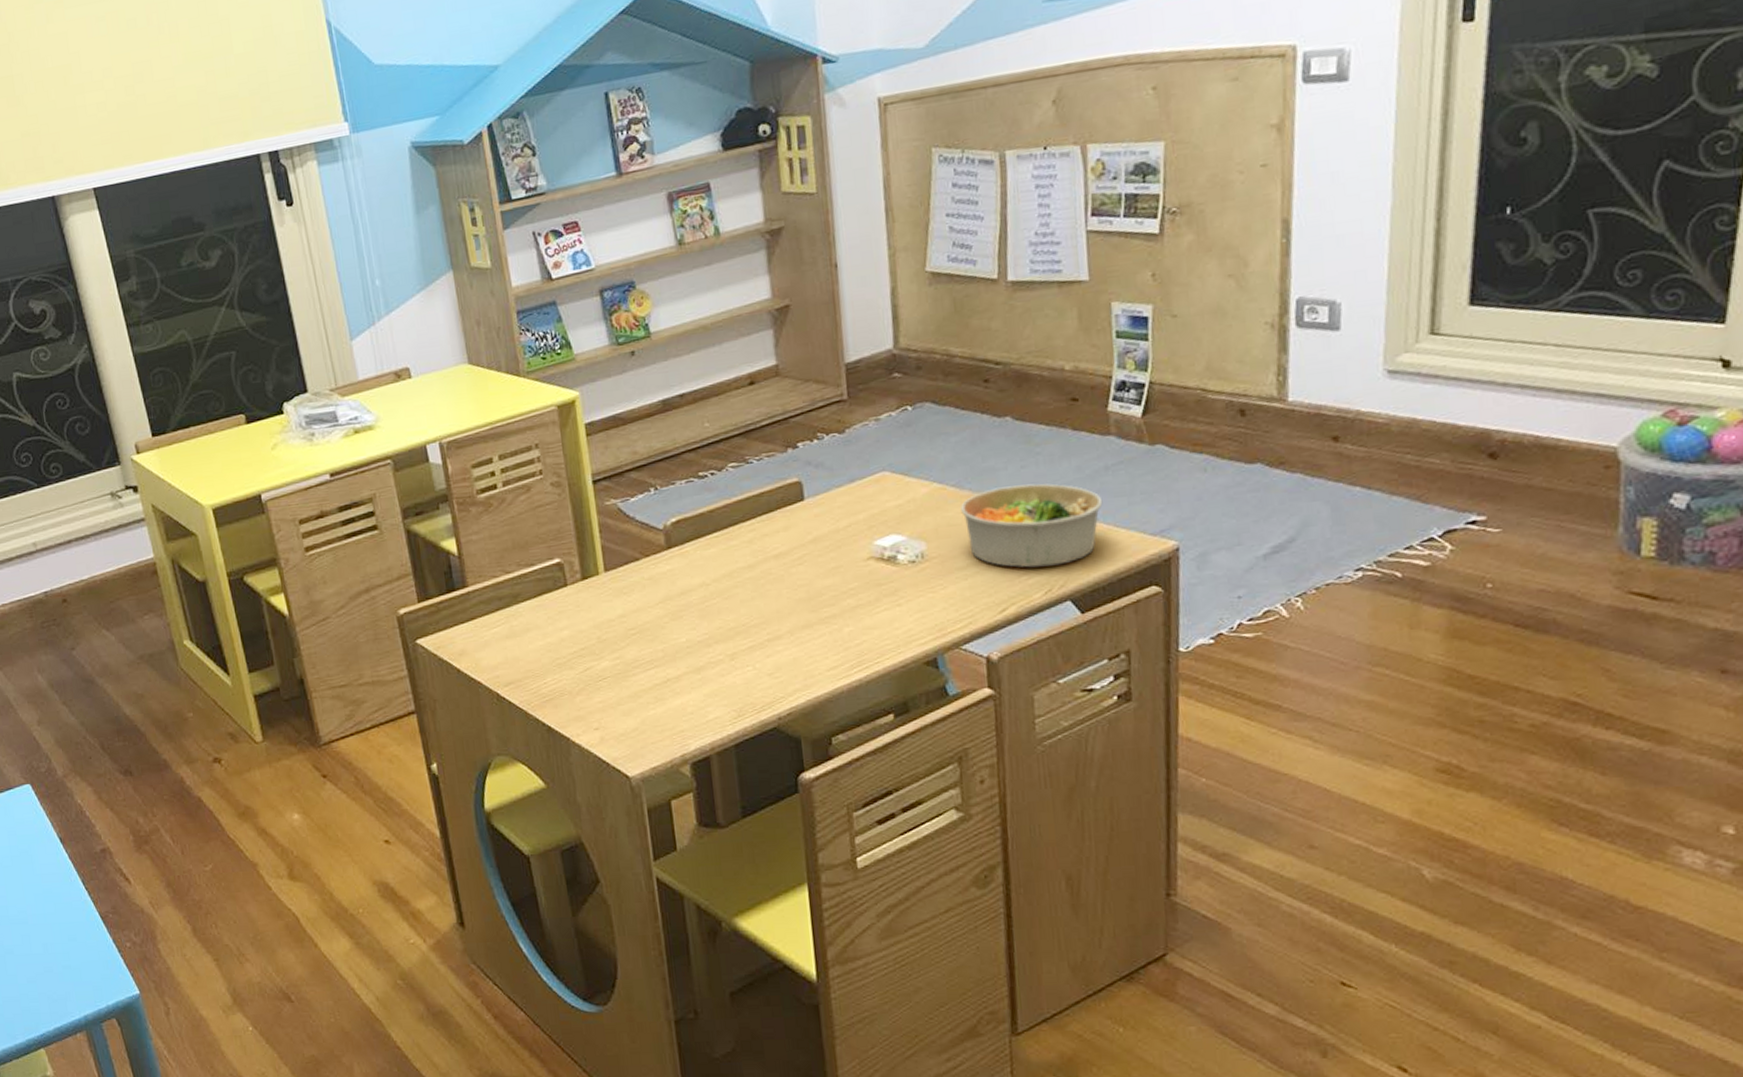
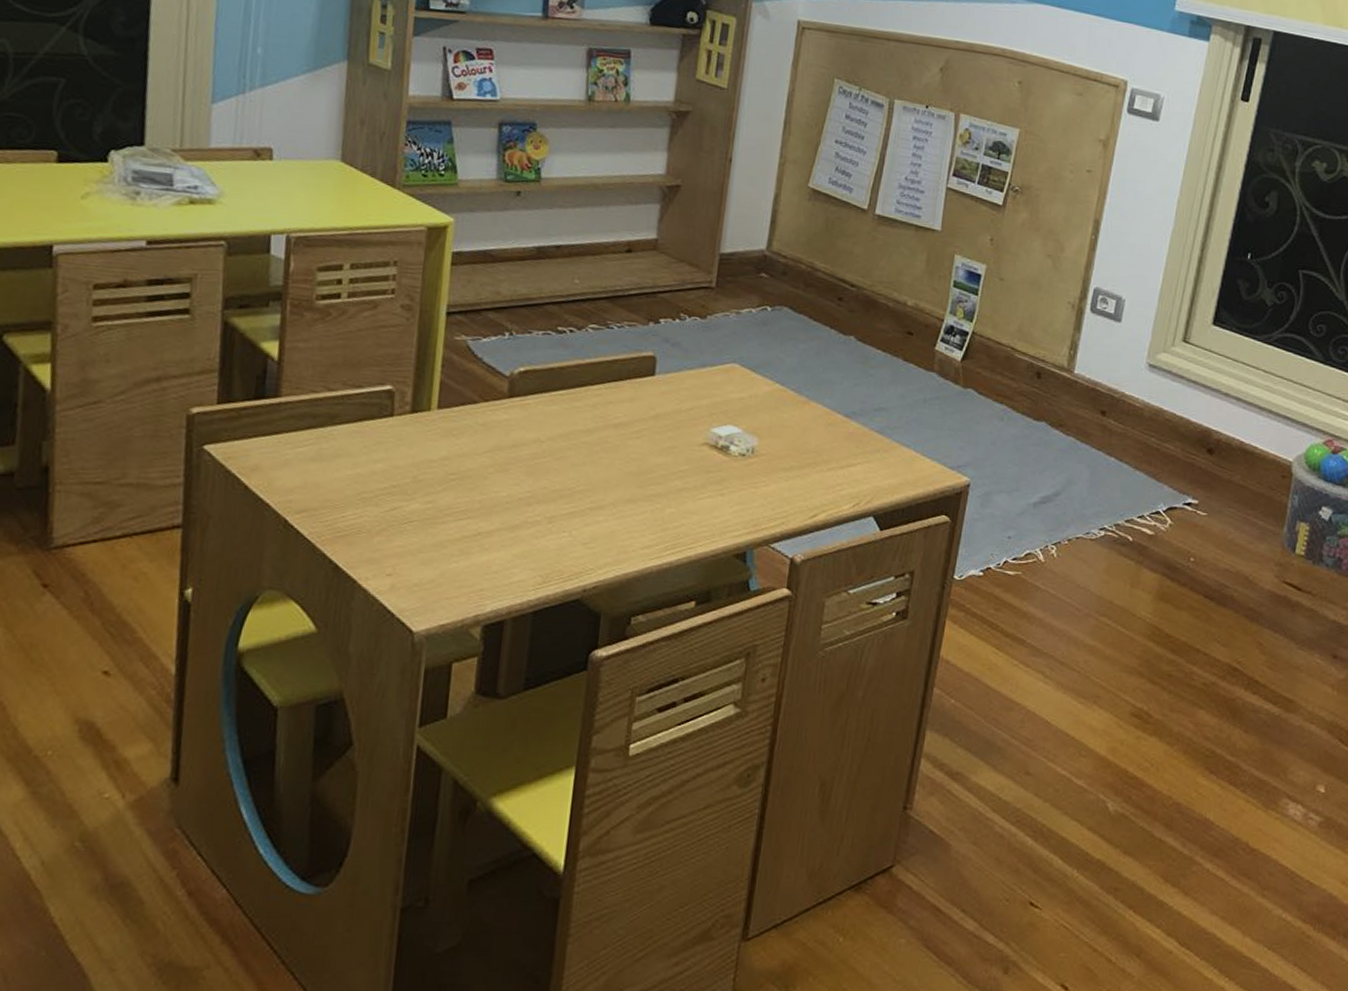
bowl: present [961,483,1103,568] -> none [795,399,917,482]

